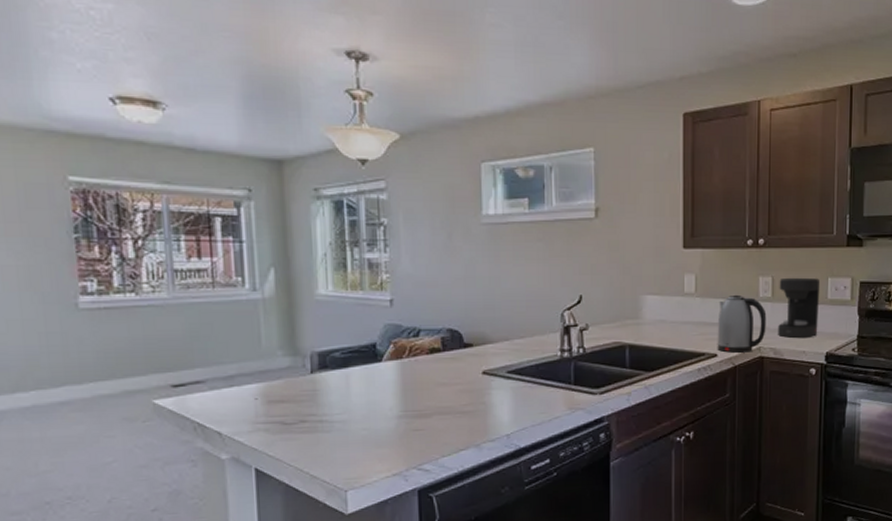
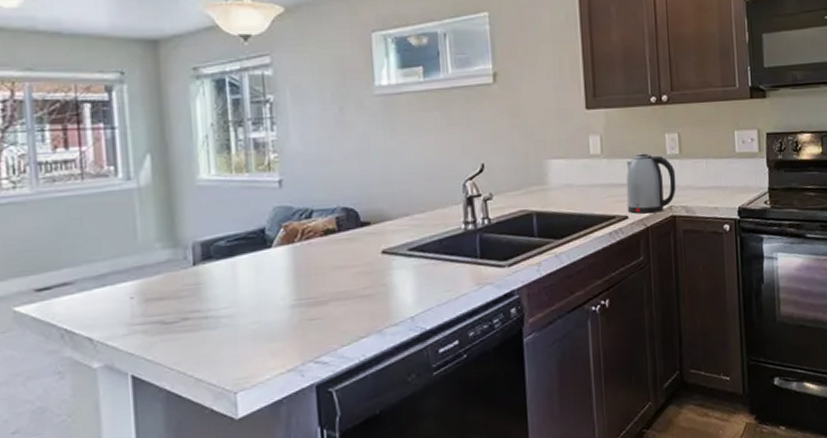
coffee maker: present [778,277,819,339] -> none [685,132,728,196]

